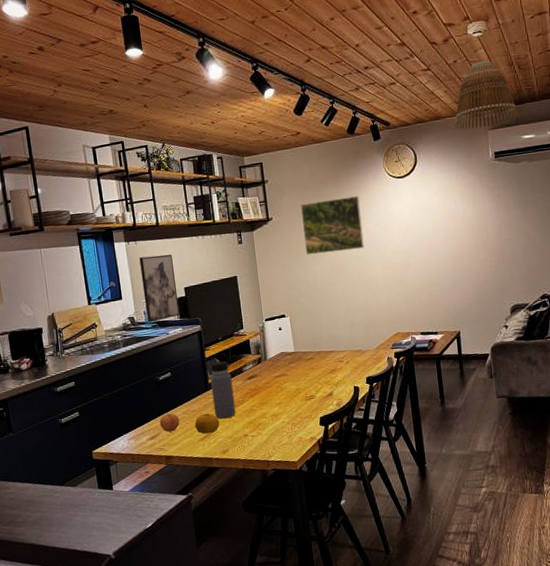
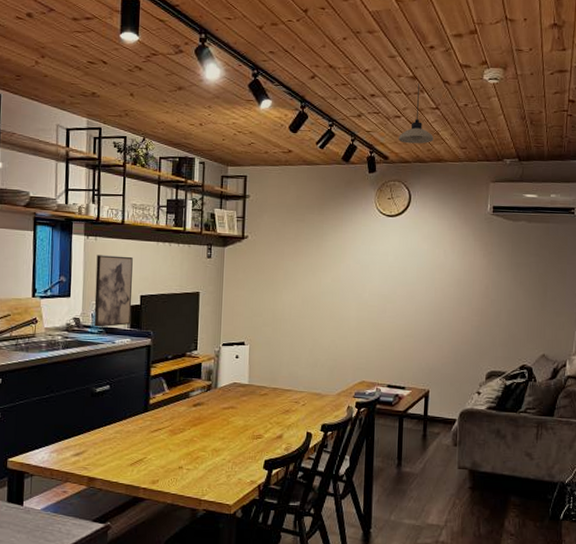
apple: present [159,412,180,432] -> none [88,429,111,451]
fruit: present [194,413,220,434] -> none [126,436,154,460]
water bottle: present [209,352,236,419] -> none [150,372,177,446]
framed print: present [301,196,365,255] -> none [278,226,344,285]
pendant light: none [396,48,430,108] -> present [398,83,434,144]
lamp shade: present [454,60,520,130] -> none [455,109,525,179]

